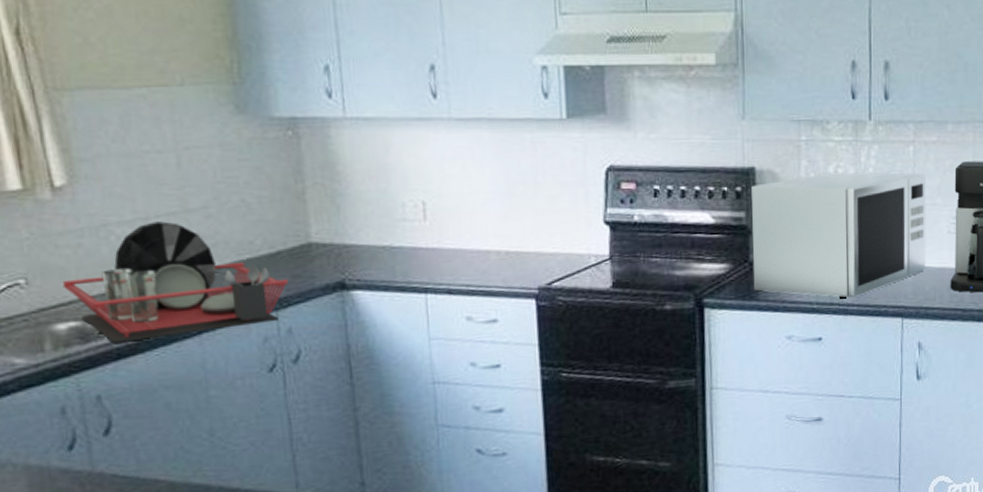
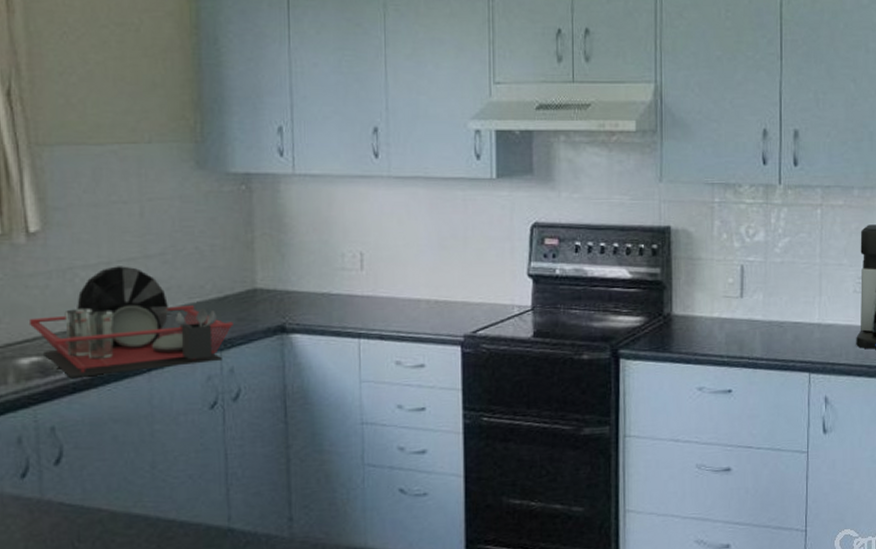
microwave: present [751,171,926,299] -> none [666,232,833,353]

